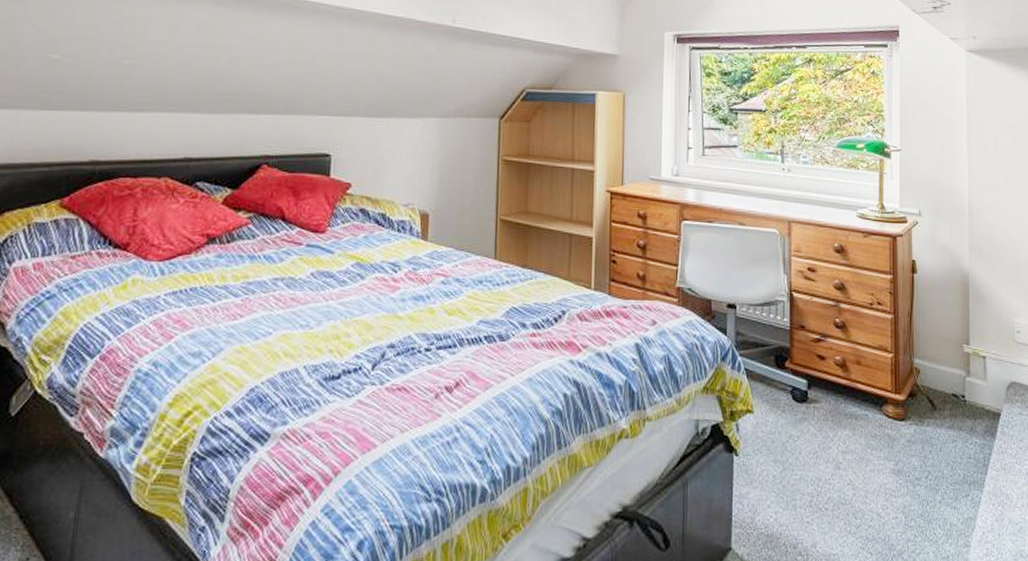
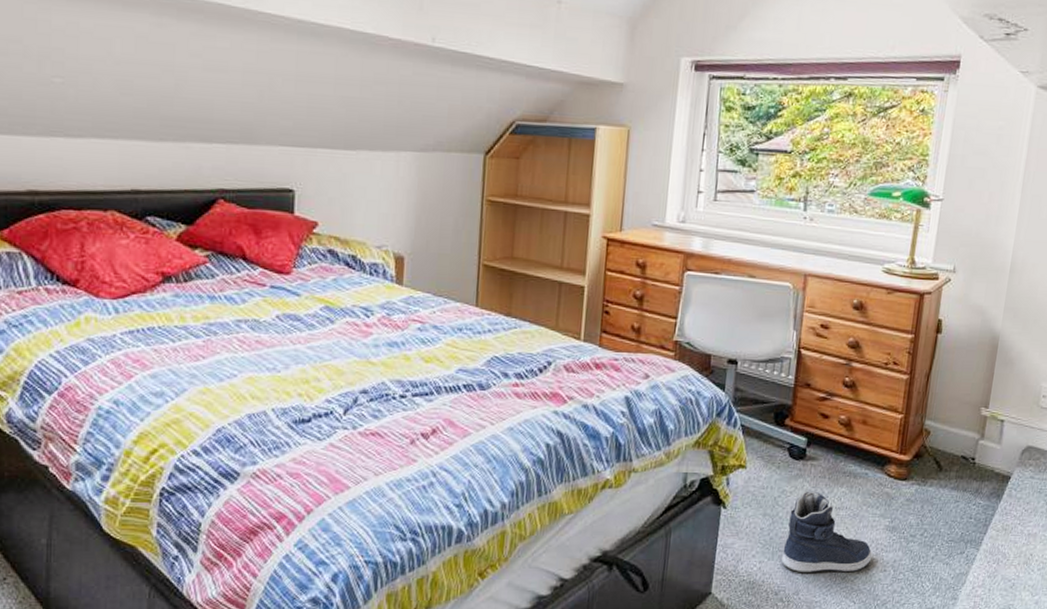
sneaker: none [796,434,883,522] -> present [781,491,872,573]

